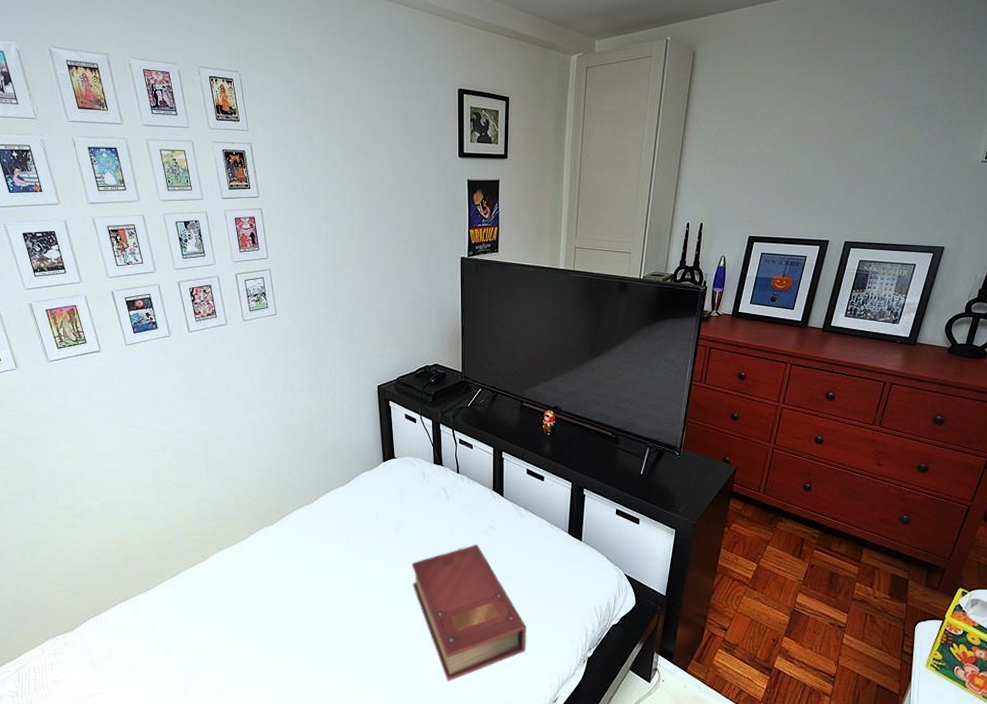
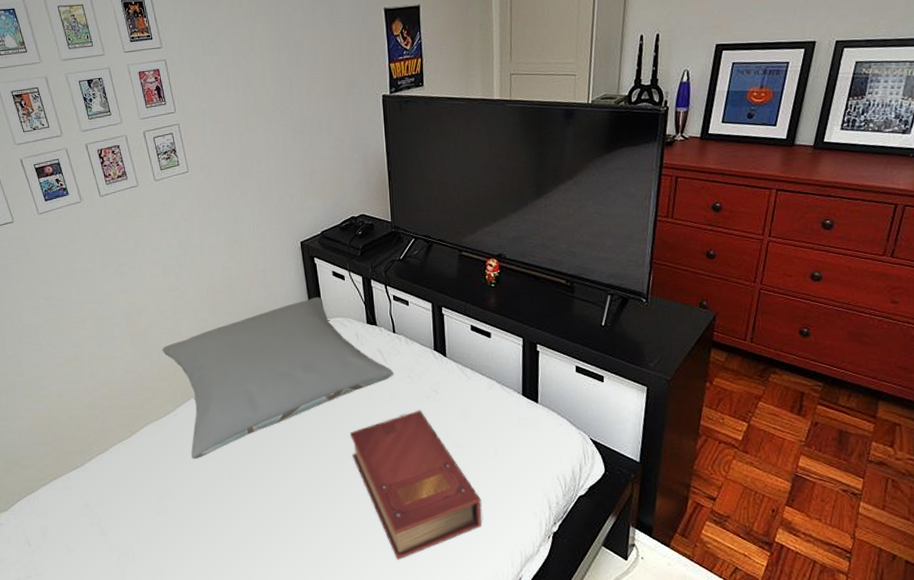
pillow: none [239,438,455,585] -> present [162,297,393,460]

